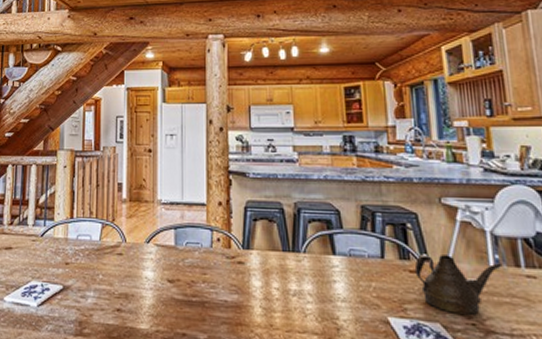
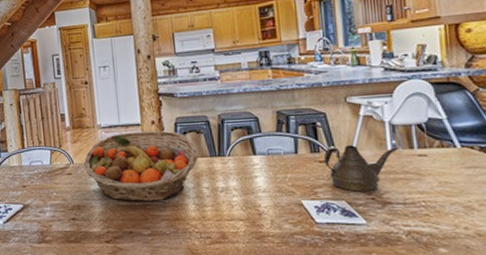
fruit basket: none [137,212,270,299] -> present [83,130,199,202]

